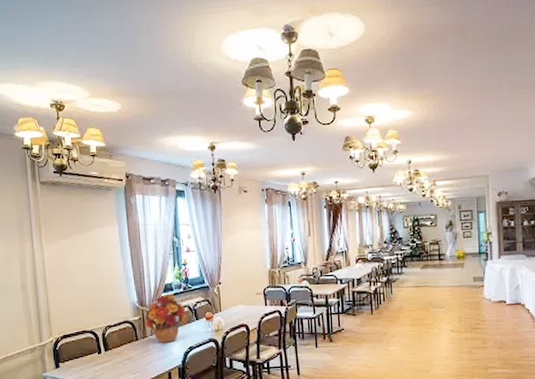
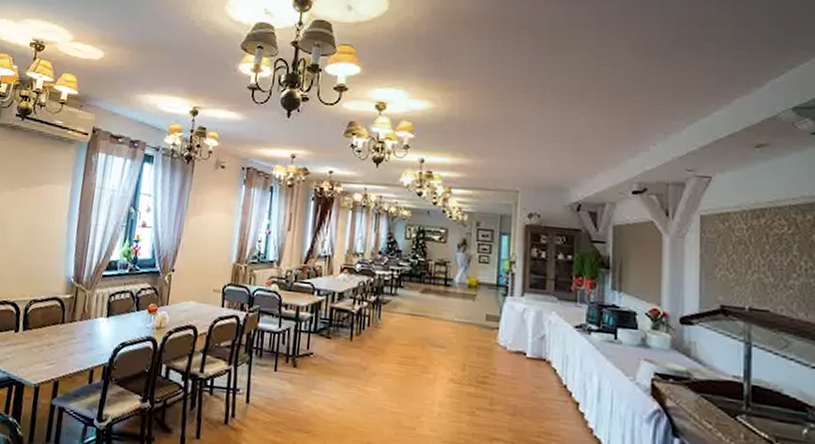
flower arrangement: present [145,293,188,343] -> none [76,272,127,333]

